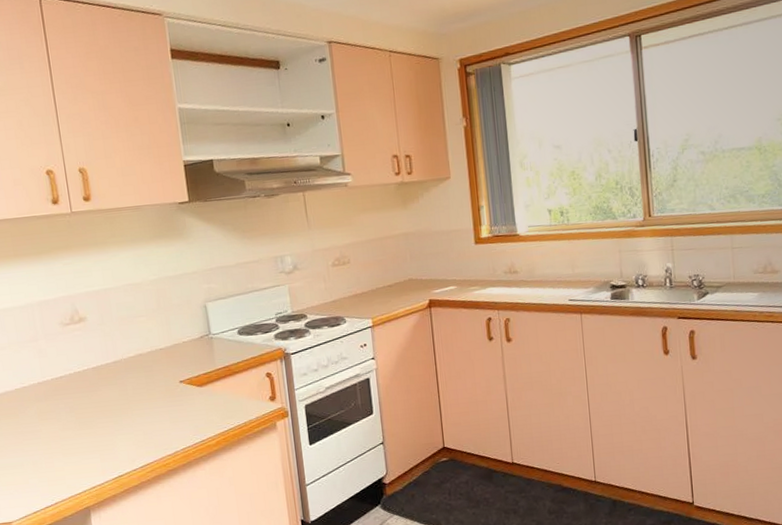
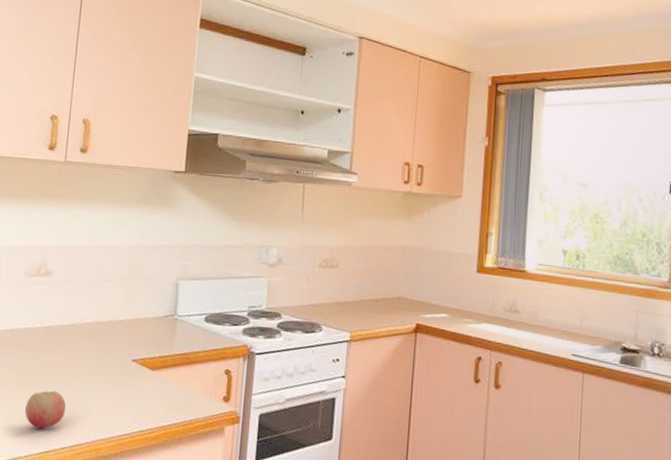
fruit: none [91,422,130,458] -> present [25,390,67,429]

